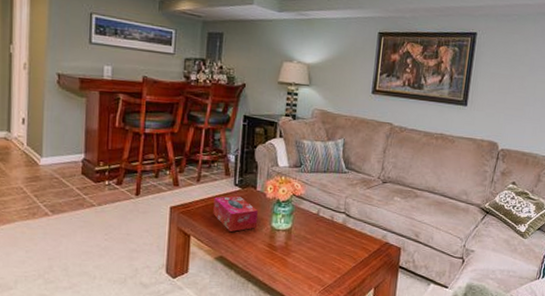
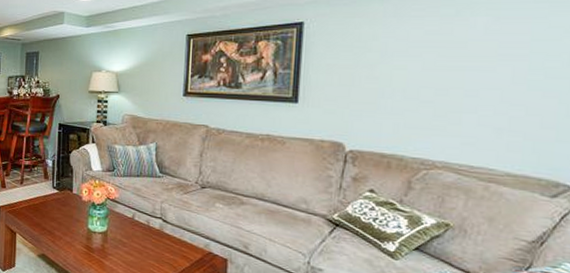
tissue box: present [213,195,258,232] -> none [35,197,74,232]

